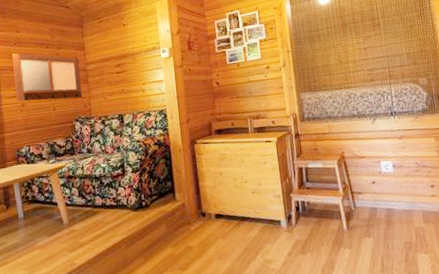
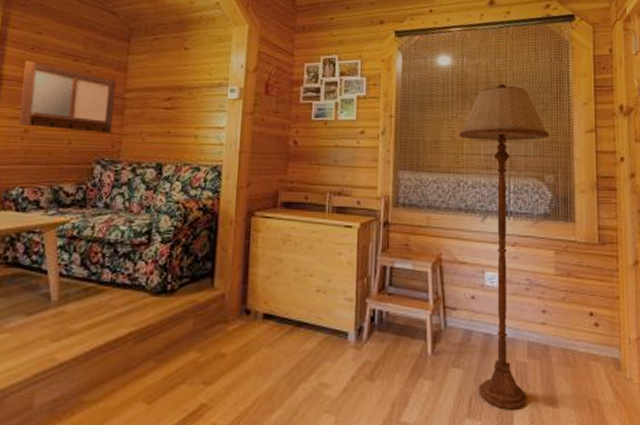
floor lamp: none [344,10,428,265] -> present [459,83,549,410]

